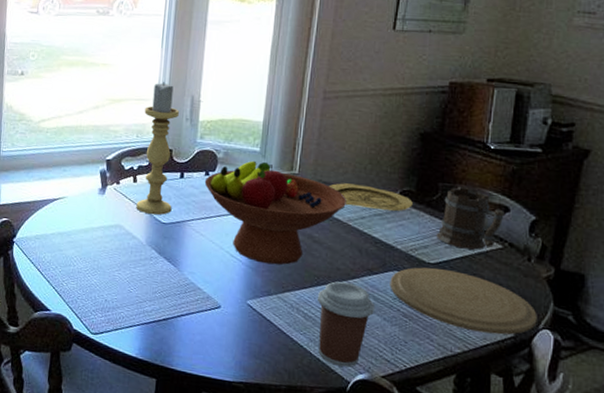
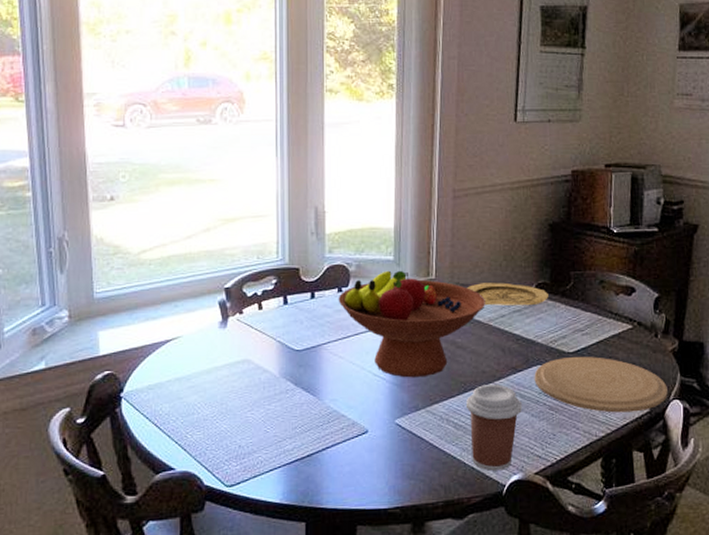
candle holder: present [136,81,179,215] -> none [264,193,305,343]
mug: present [436,186,504,250] -> none [573,272,631,334]

